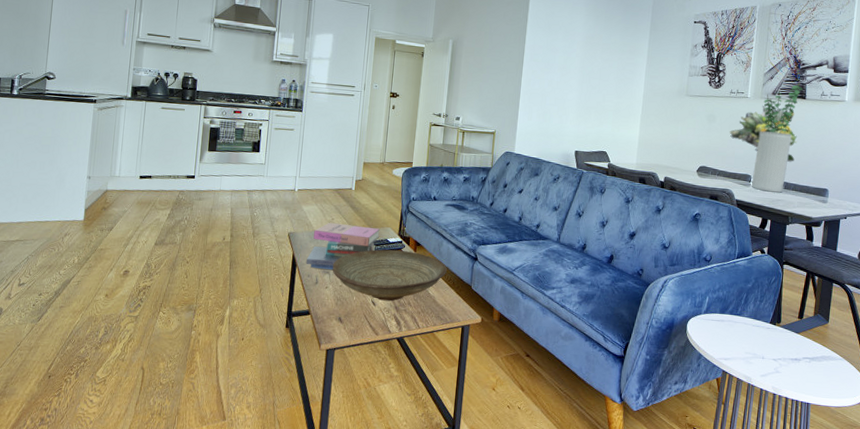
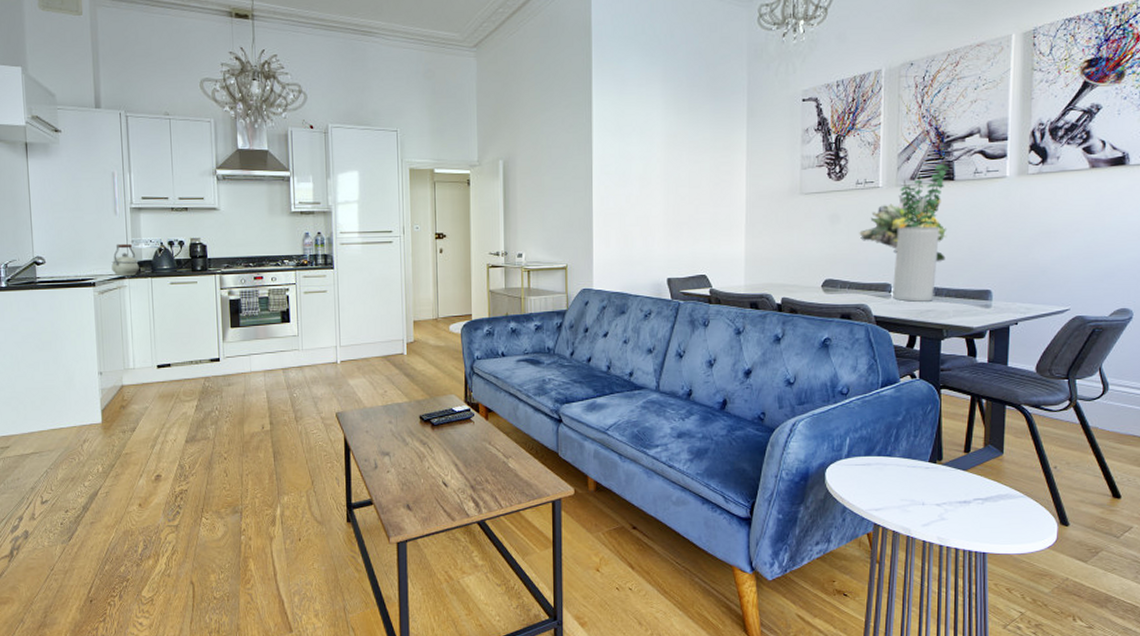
kettle: none [112,69,137,98] -> present [111,243,139,277]
books: present [306,222,380,270] -> none [360,395,442,451]
decorative bowl: present [332,249,447,302] -> none [392,419,527,480]

